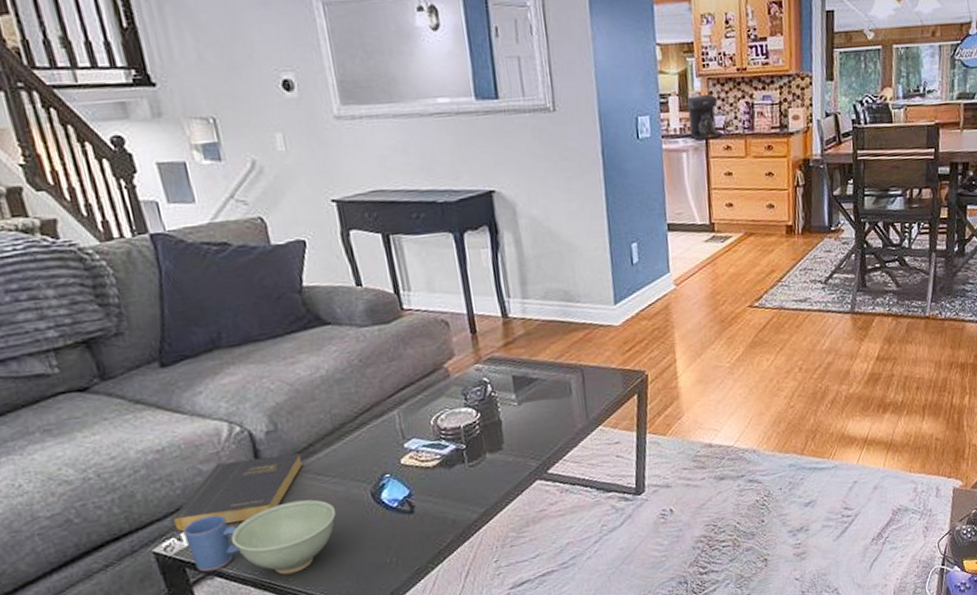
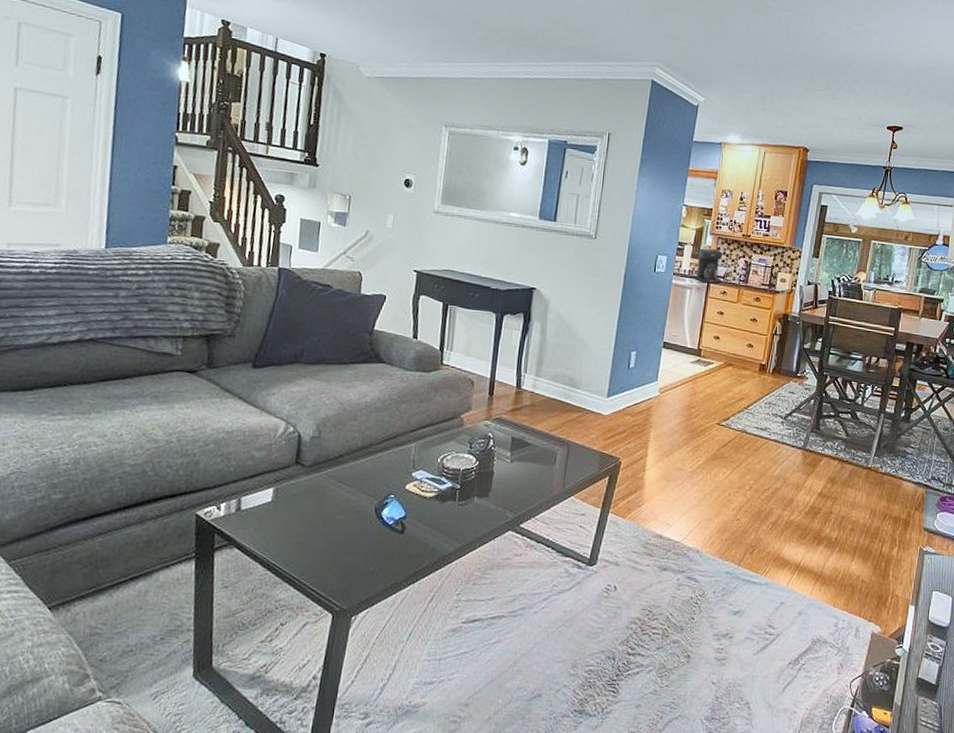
book: present [172,453,304,532] -> none [218,454,332,507]
mug: present [183,514,240,572] -> none [223,494,264,542]
bowl: present [230,499,337,575] -> none [256,498,344,561]

